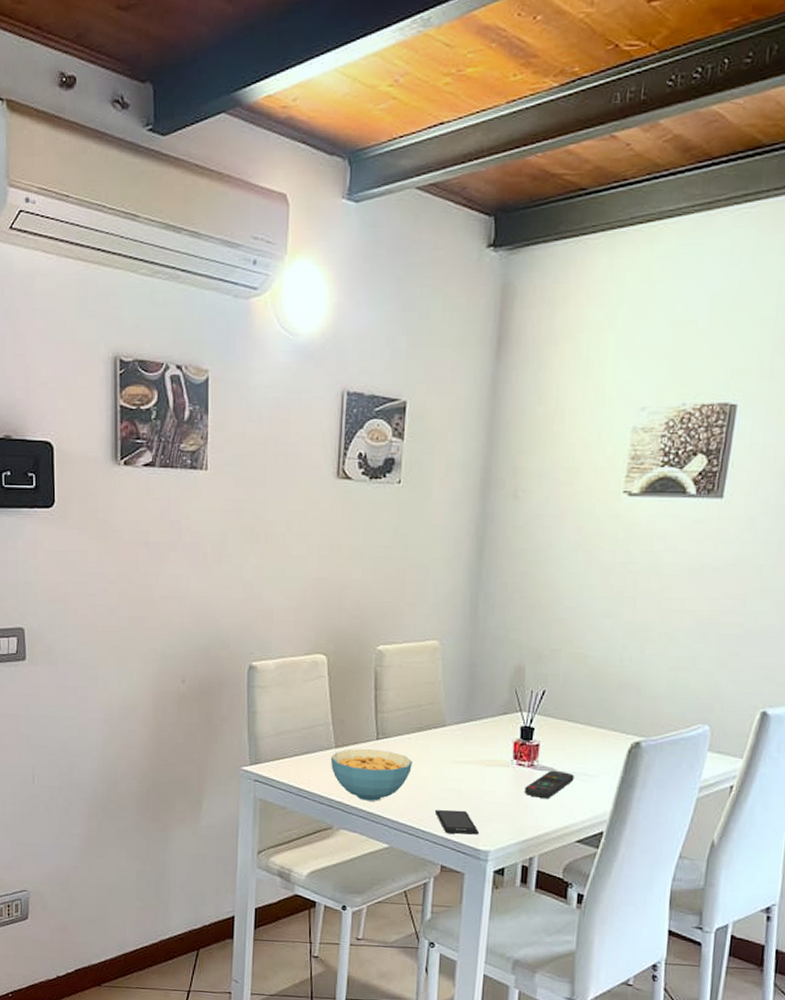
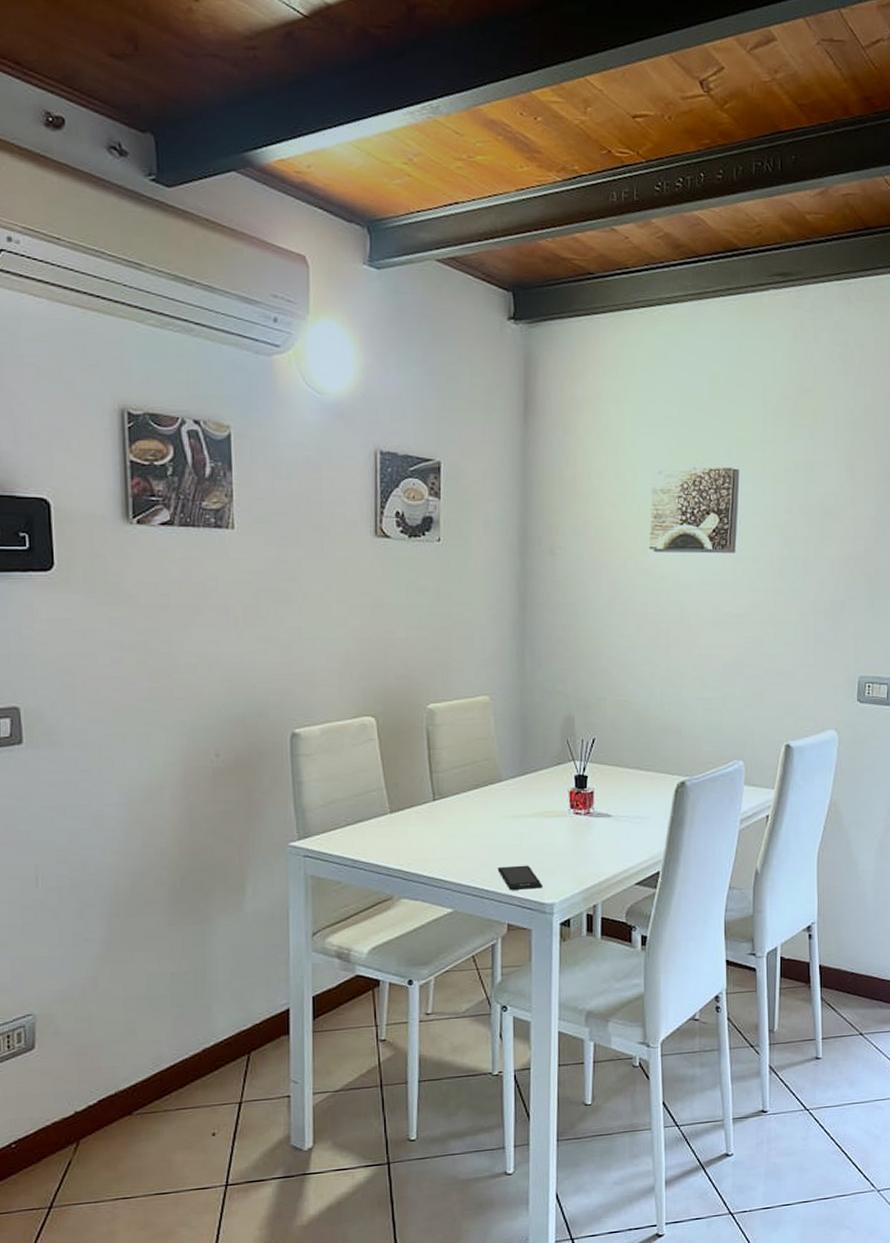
cereal bowl: present [330,748,412,801] -> none [385,810,471,866]
remote control: present [524,770,574,798] -> none [583,815,628,844]

